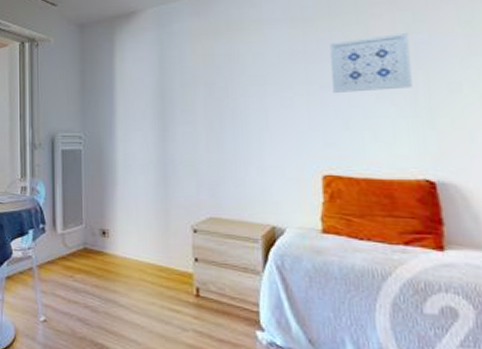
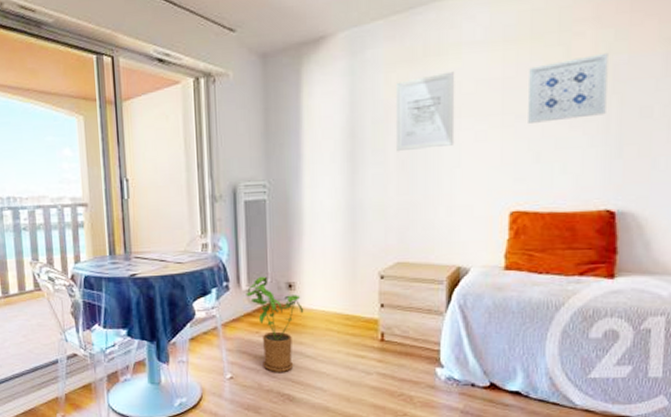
house plant: none [61,221,118,320] -> present [246,276,304,372]
wall art: none [202,44,261,113] -> present [396,71,455,152]

